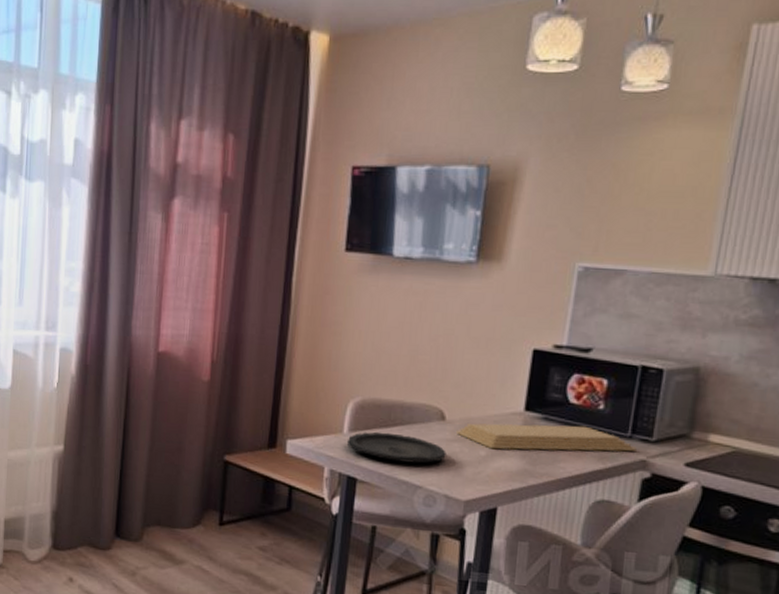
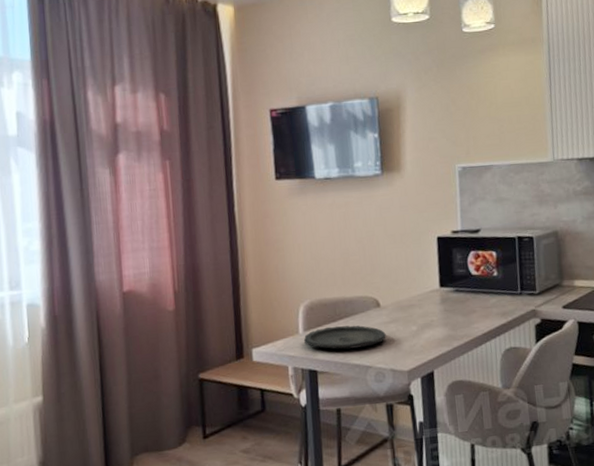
cutting board: present [456,423,637,452] -> none [391,291,527,324]

